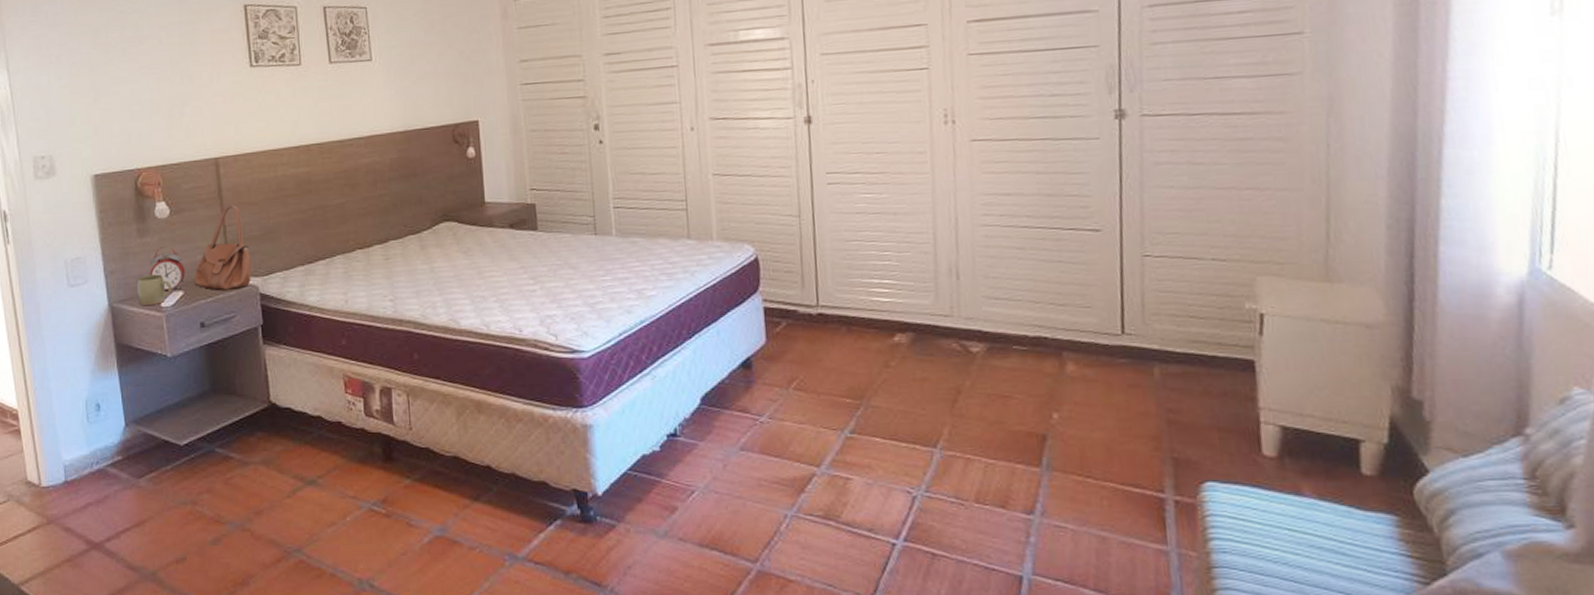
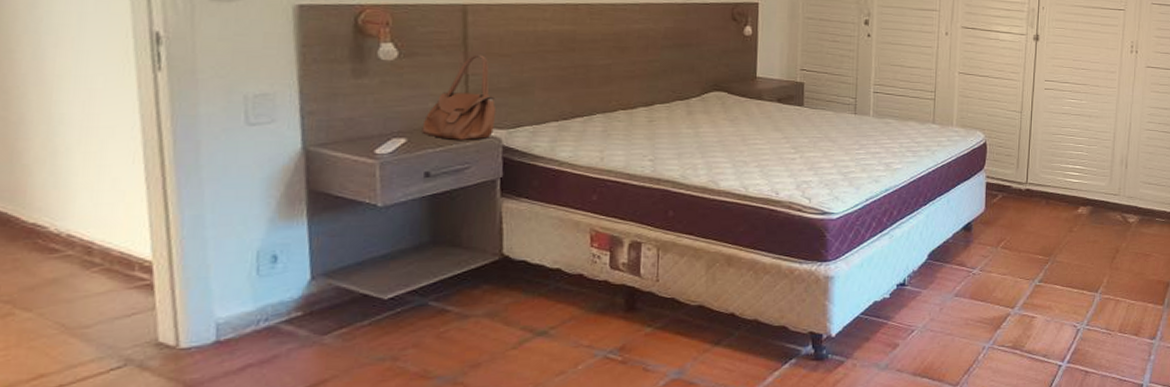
mug: present [137,274,172,306] -> none [344,118,392,152]
alarm clock: present [149,245,185,291] -> none [364,89,411,138]

